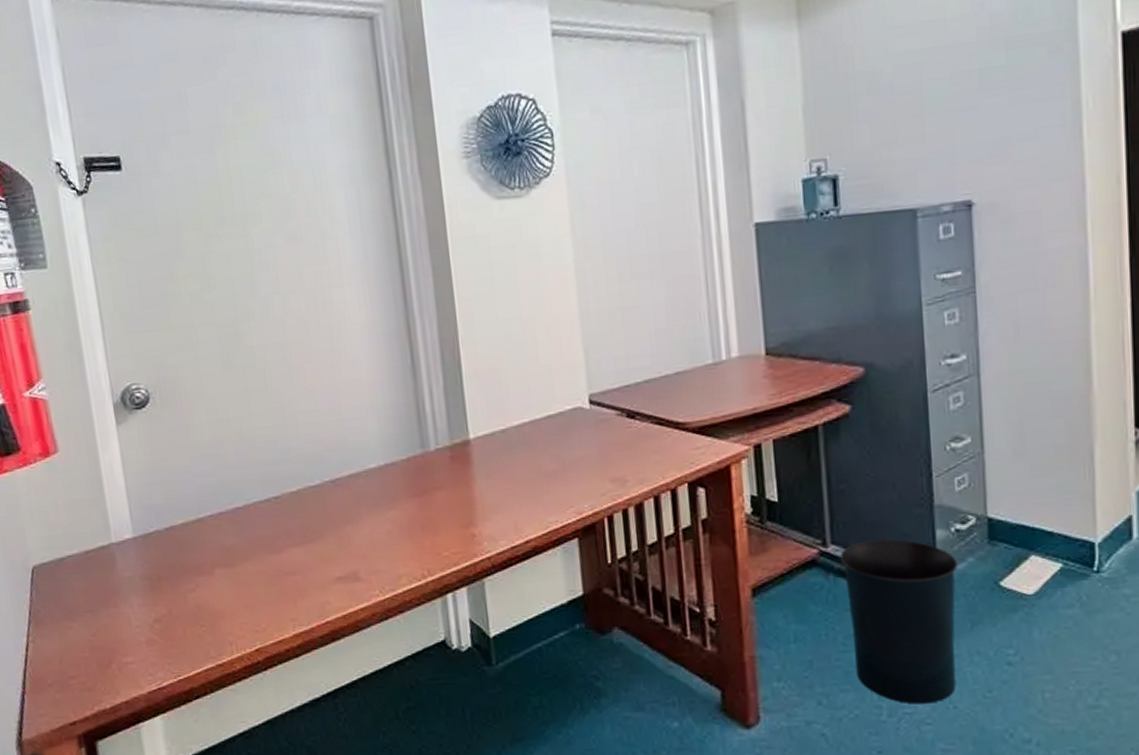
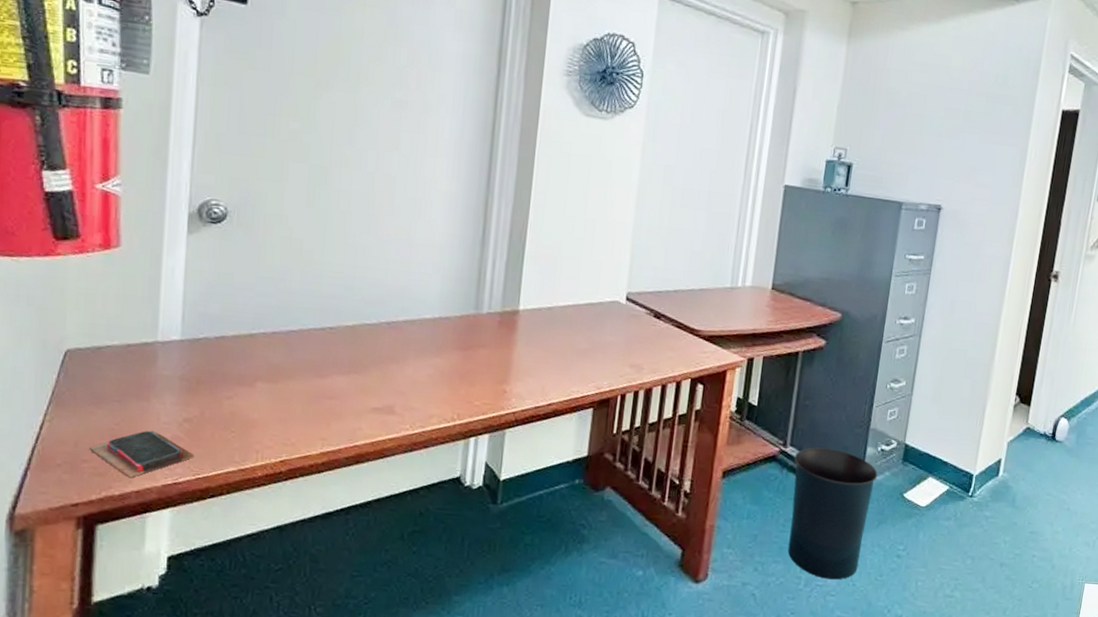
phone: none [73,636,172,689] -> present [88,430,194,478]

